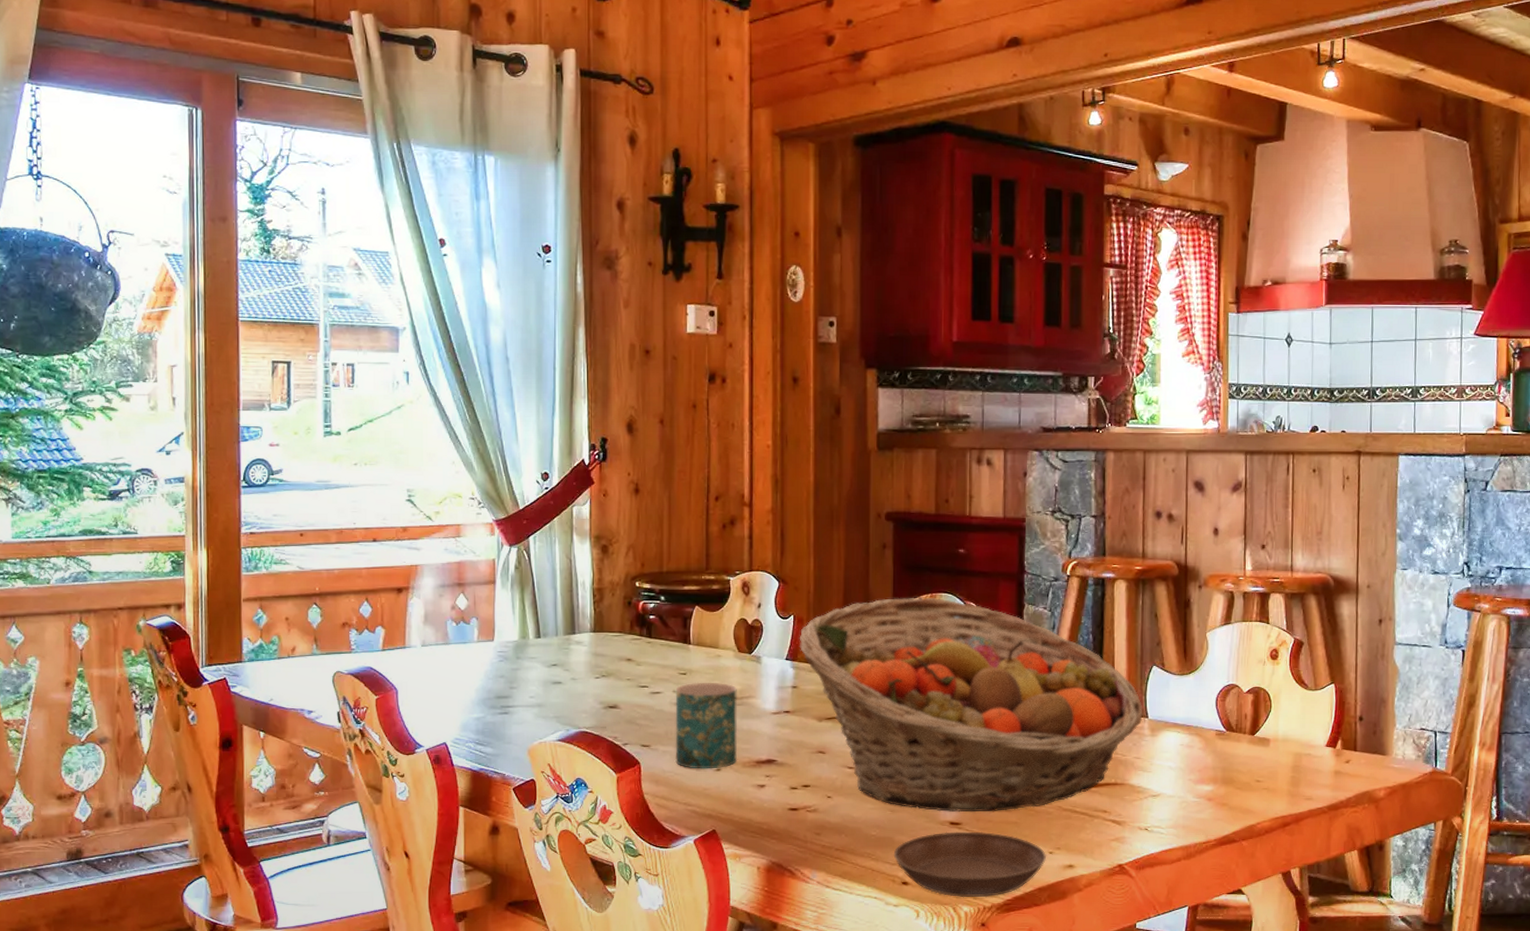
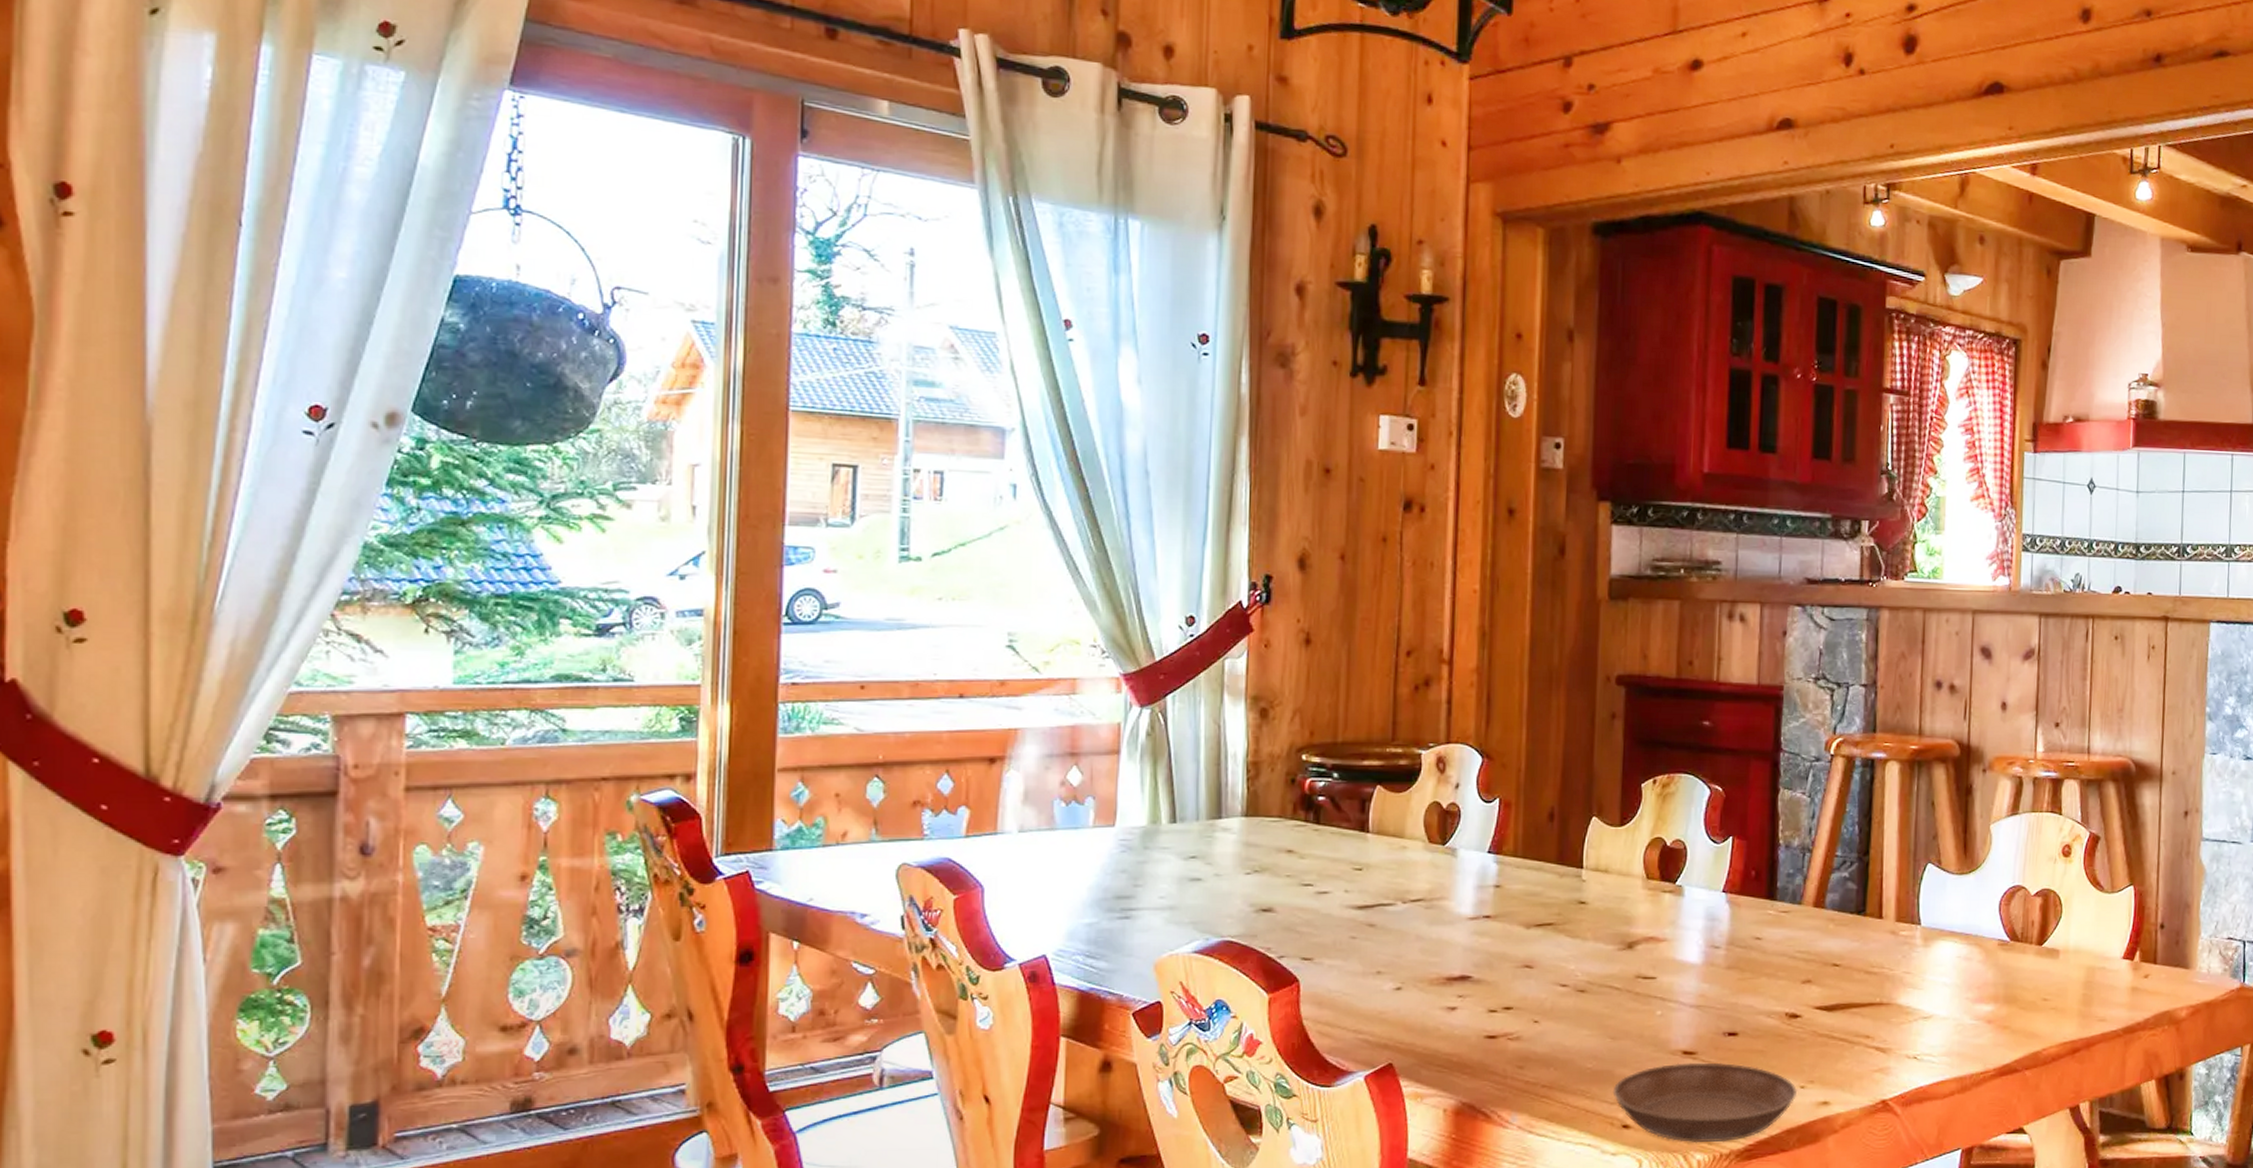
mug: present [675,682,737,769] -> none [1344,879,1426,988]
fruit basket: present [799,597,1143,812] -> none [1505,778,1915,1039]

